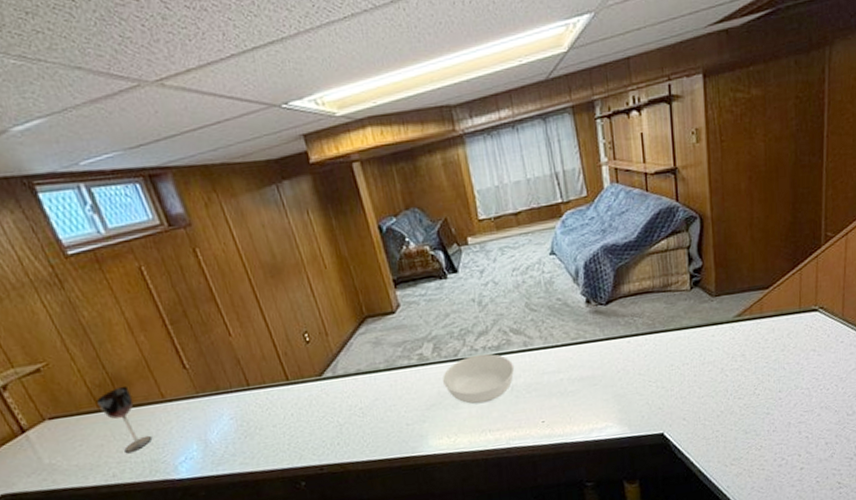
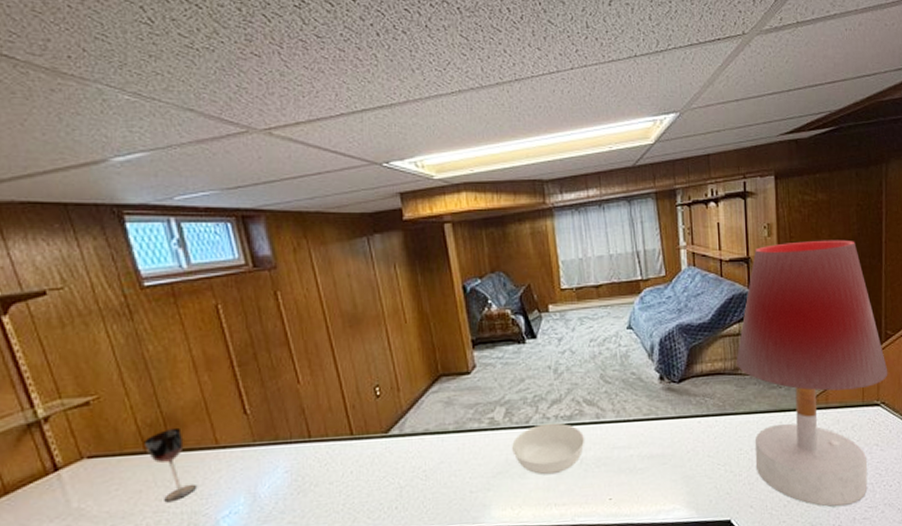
table lamp: none [665,138,828,414] -> present [736,240,888,507]

